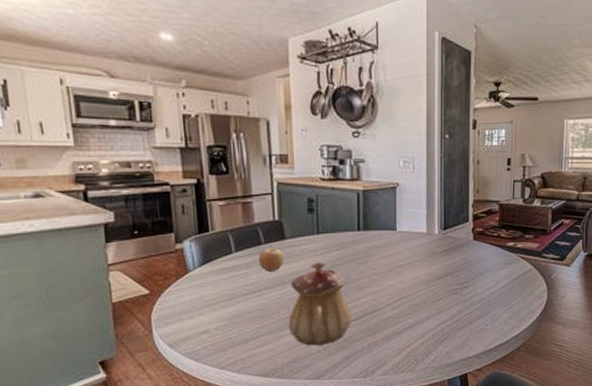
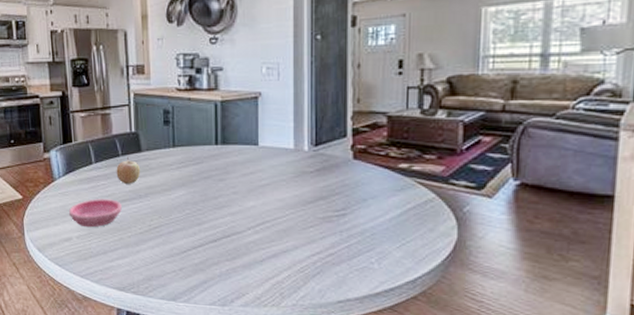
saucer: none [206,287,265,318] -> present [69,199,122,228]
teapot: present [288,262,351,346] -> none [144,177,208,265]

